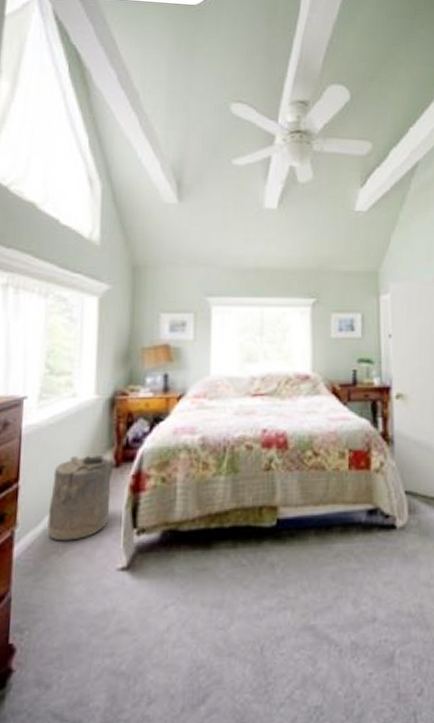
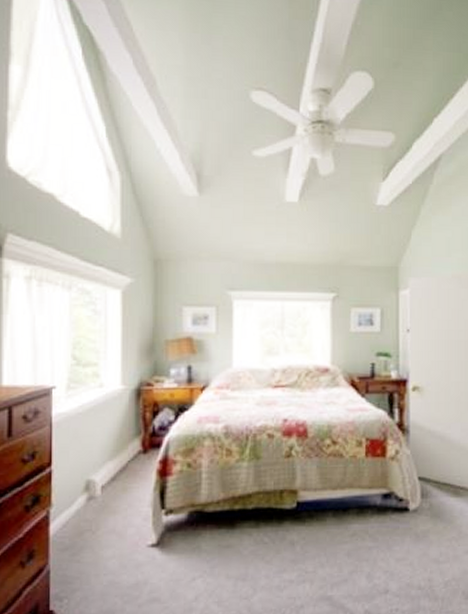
laundry hamper: present [47,456,115,541] -> none [81,442,143,521]

